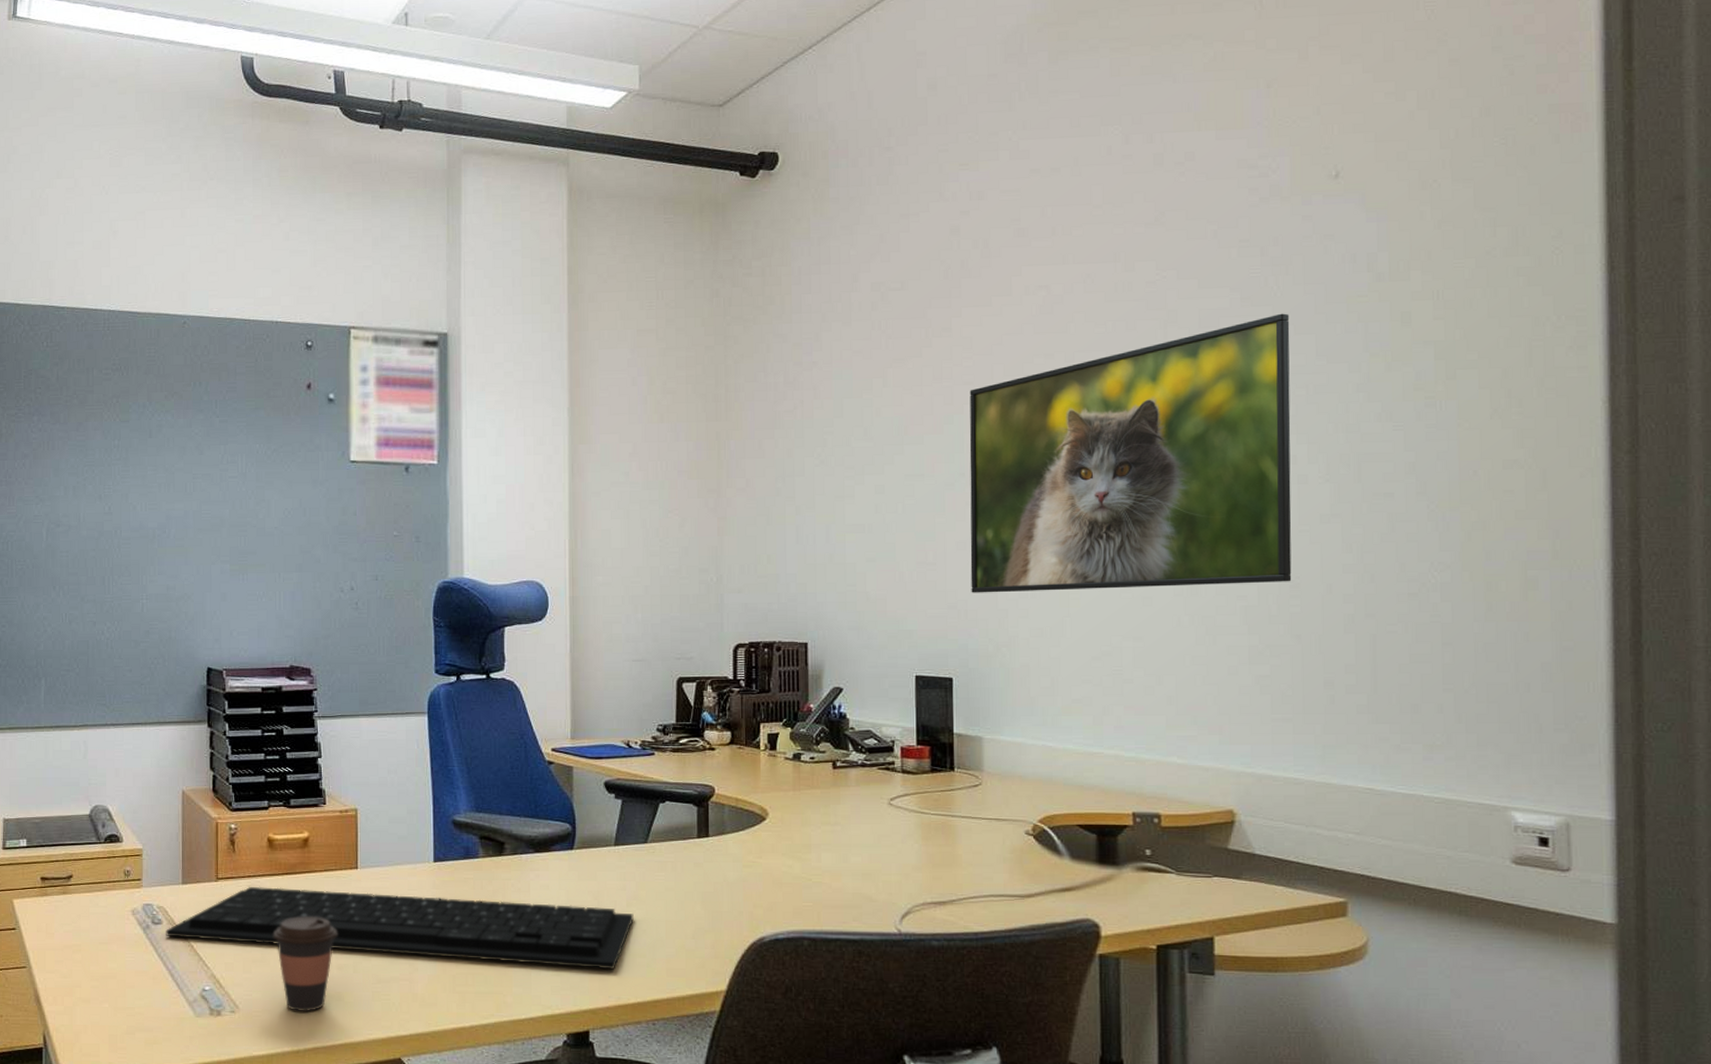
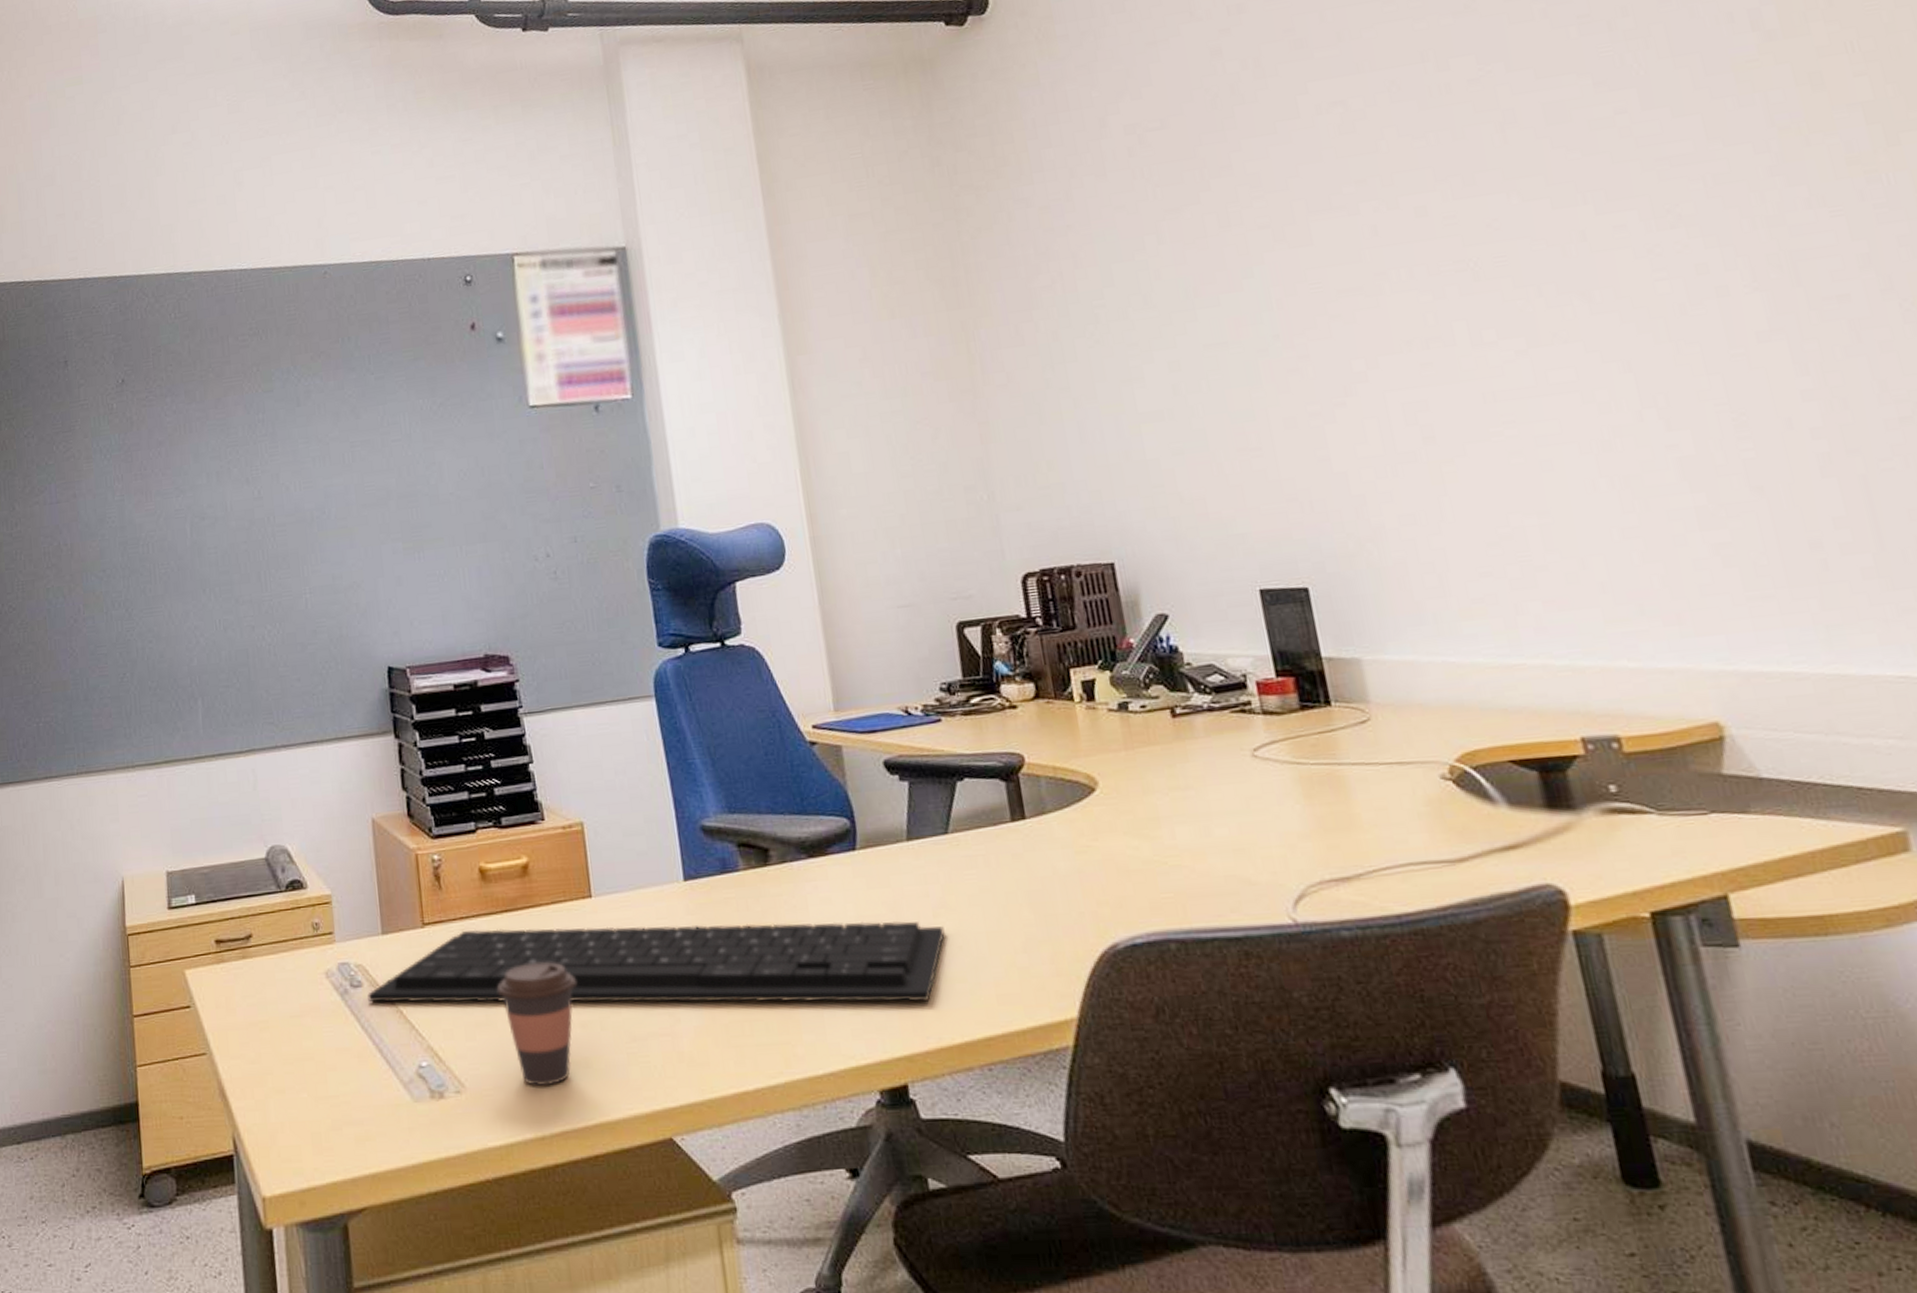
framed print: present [969,313,1292,593] -> none [1267,94,1735,480]

